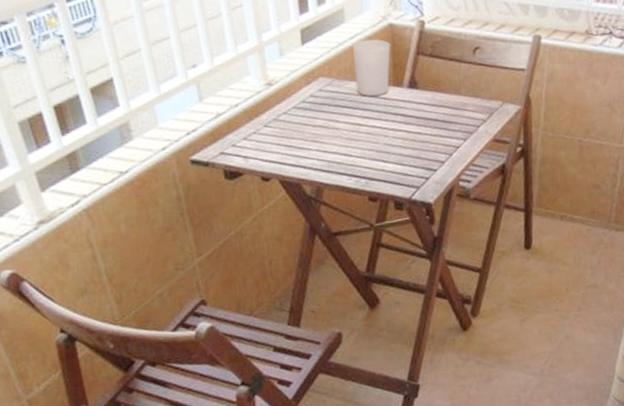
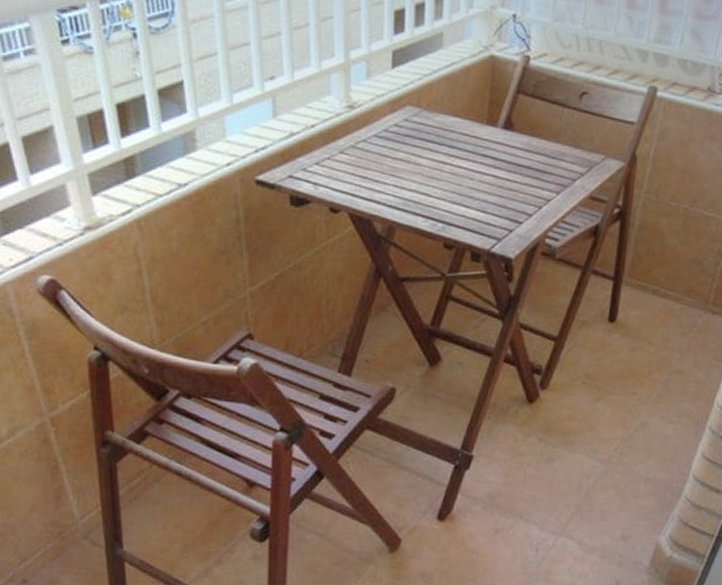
candle holder: present [352,39,391,97] -> none [445,70,490,134]

